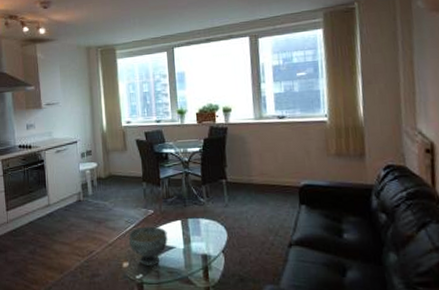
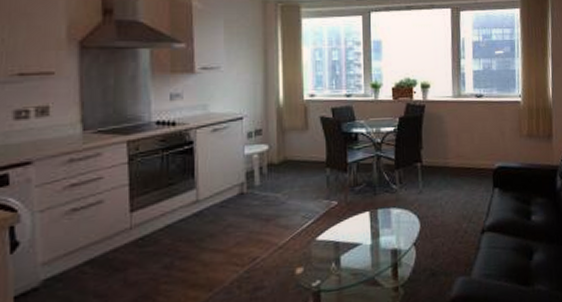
decorative bowl: present [129,226,168,266] -> none [306,220,353,269]

